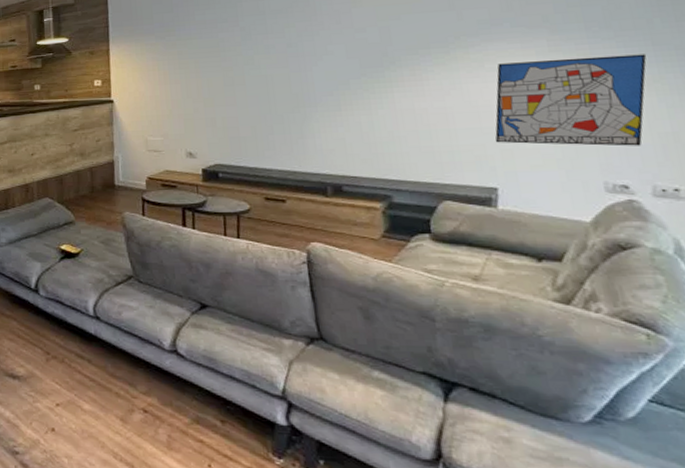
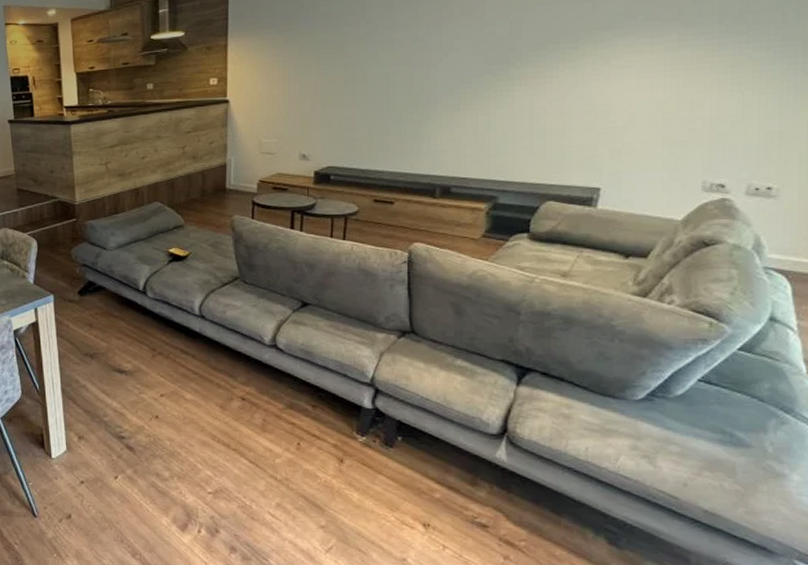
wall art: present [494,54,647,146] -> none [606,49,773,146]

